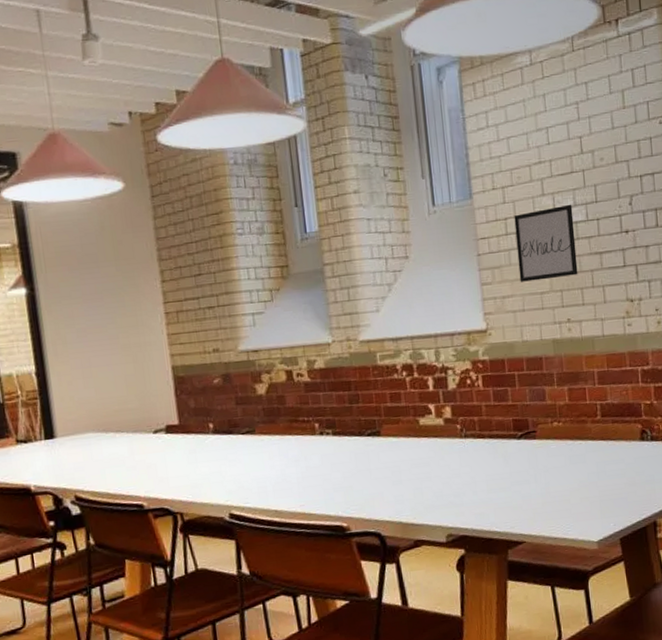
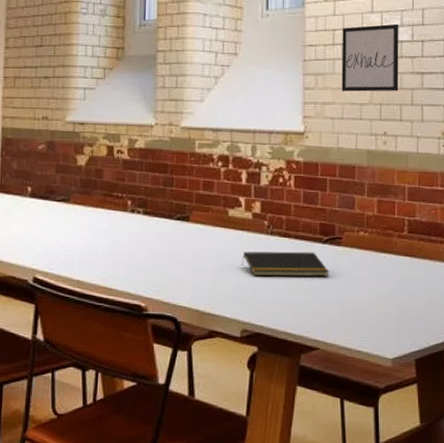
notepad: none [438,449,528,481] -> present [241,251,329,277]

